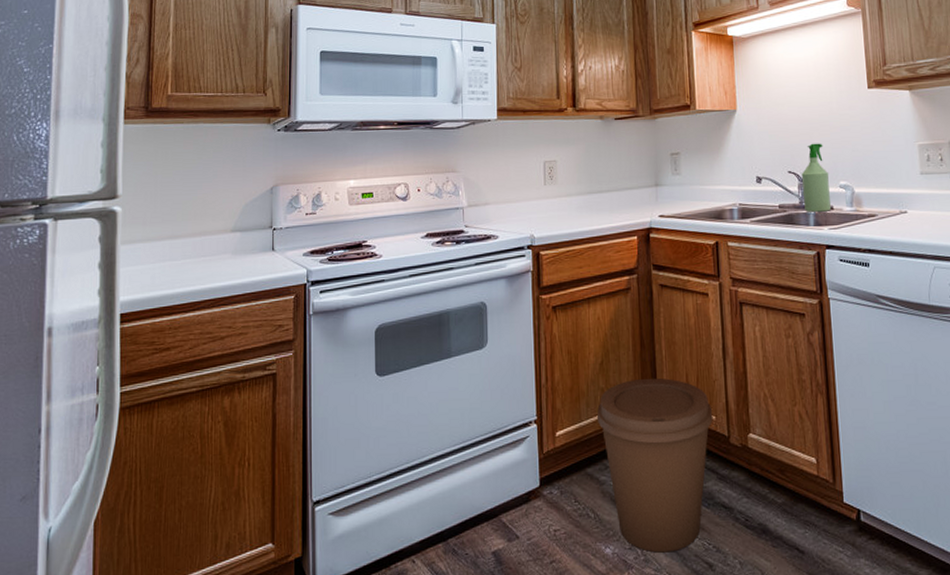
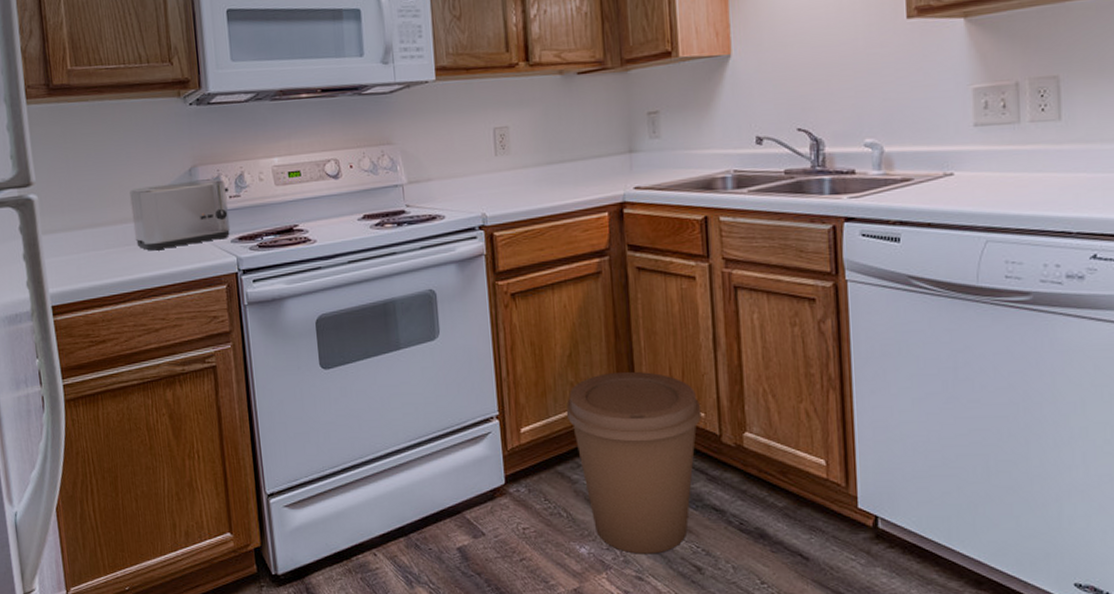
toaster: none [211,197,305,262] -> present [130,179,231,251]
spray bottle: present [801,143,831,212] -> none [814,91,852,178]

